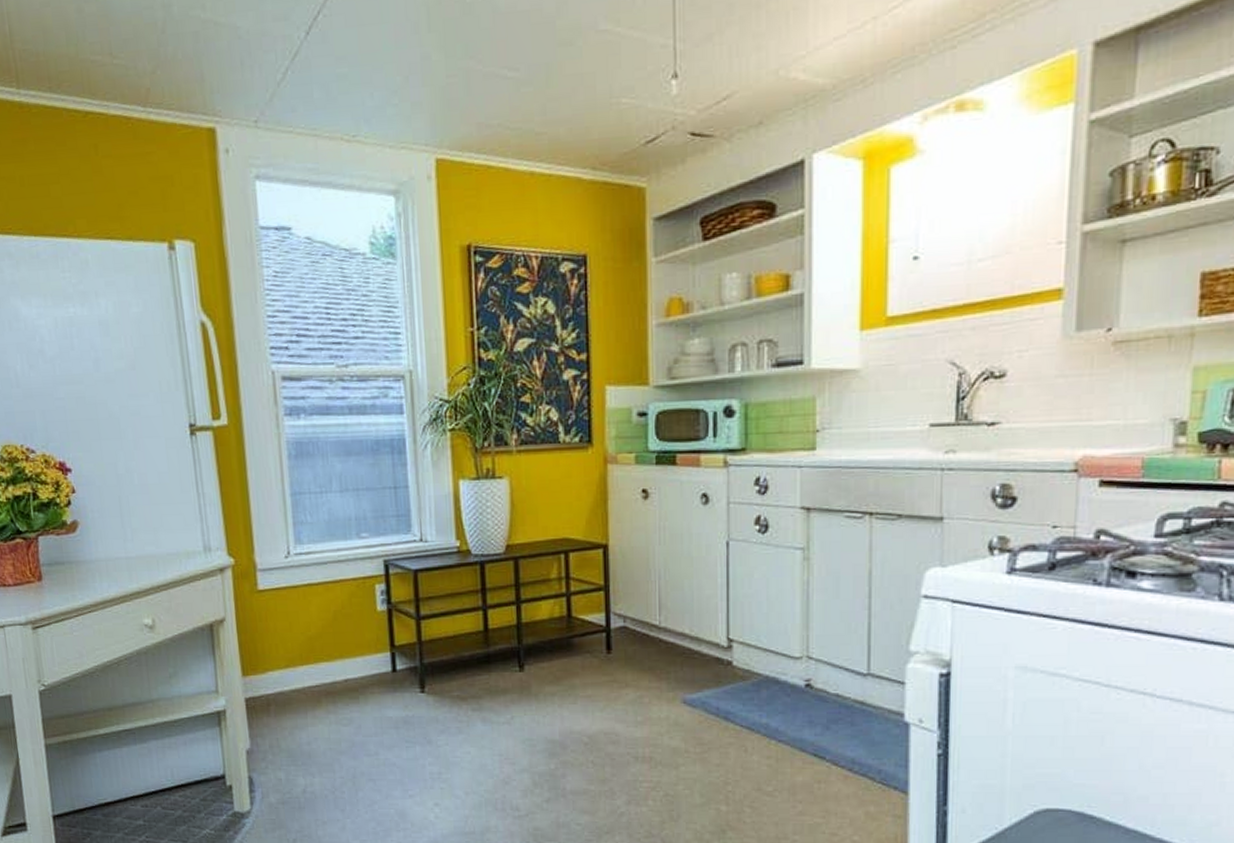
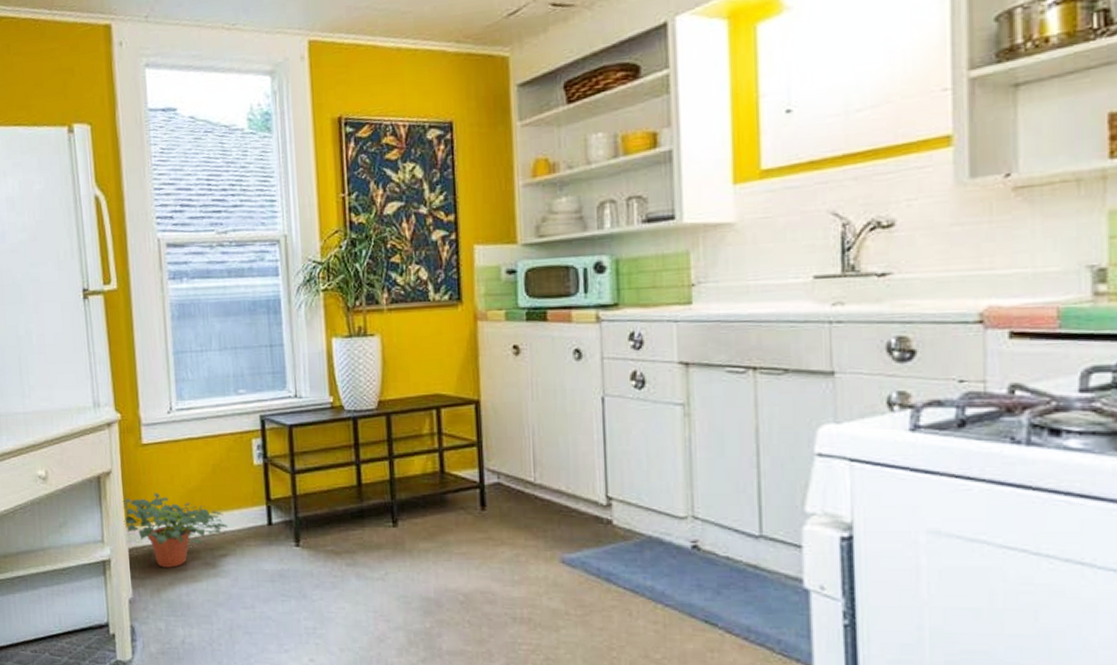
potted plant: none [237,641,351,717] -> present [122,493,228,568]

